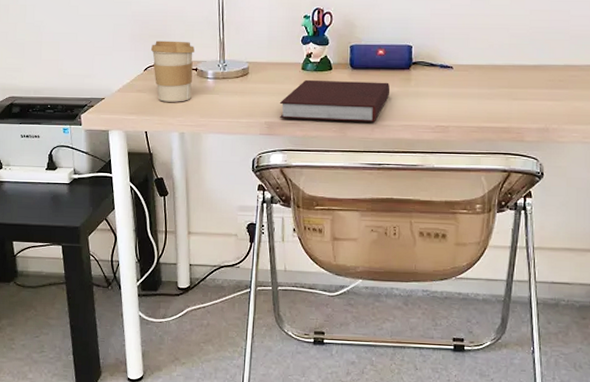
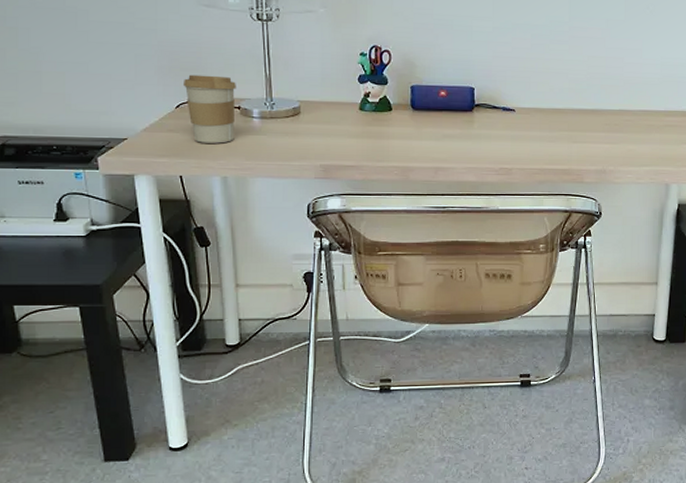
notebook: present [279,79,391,123] -> none [335,120,453,165]

